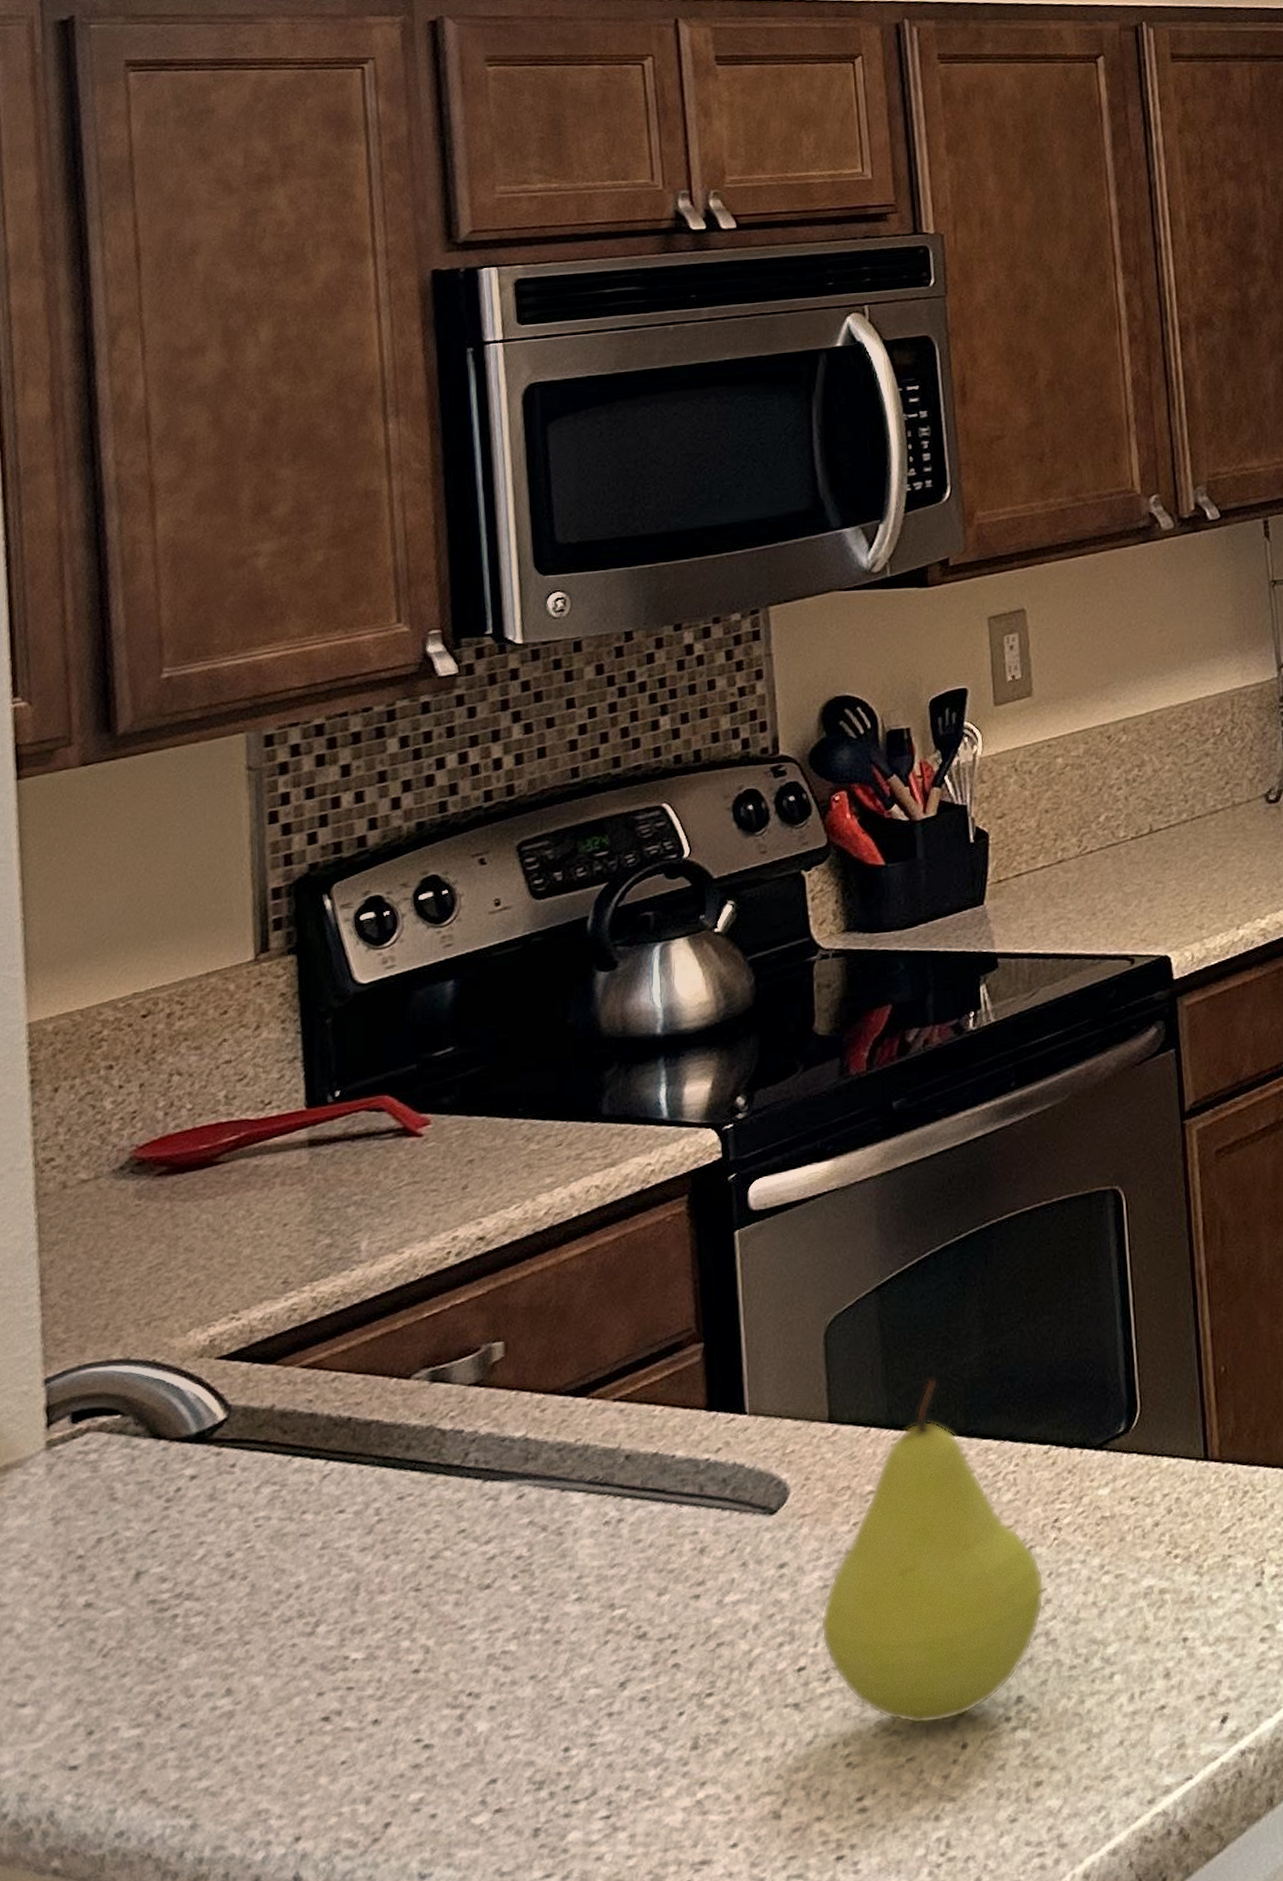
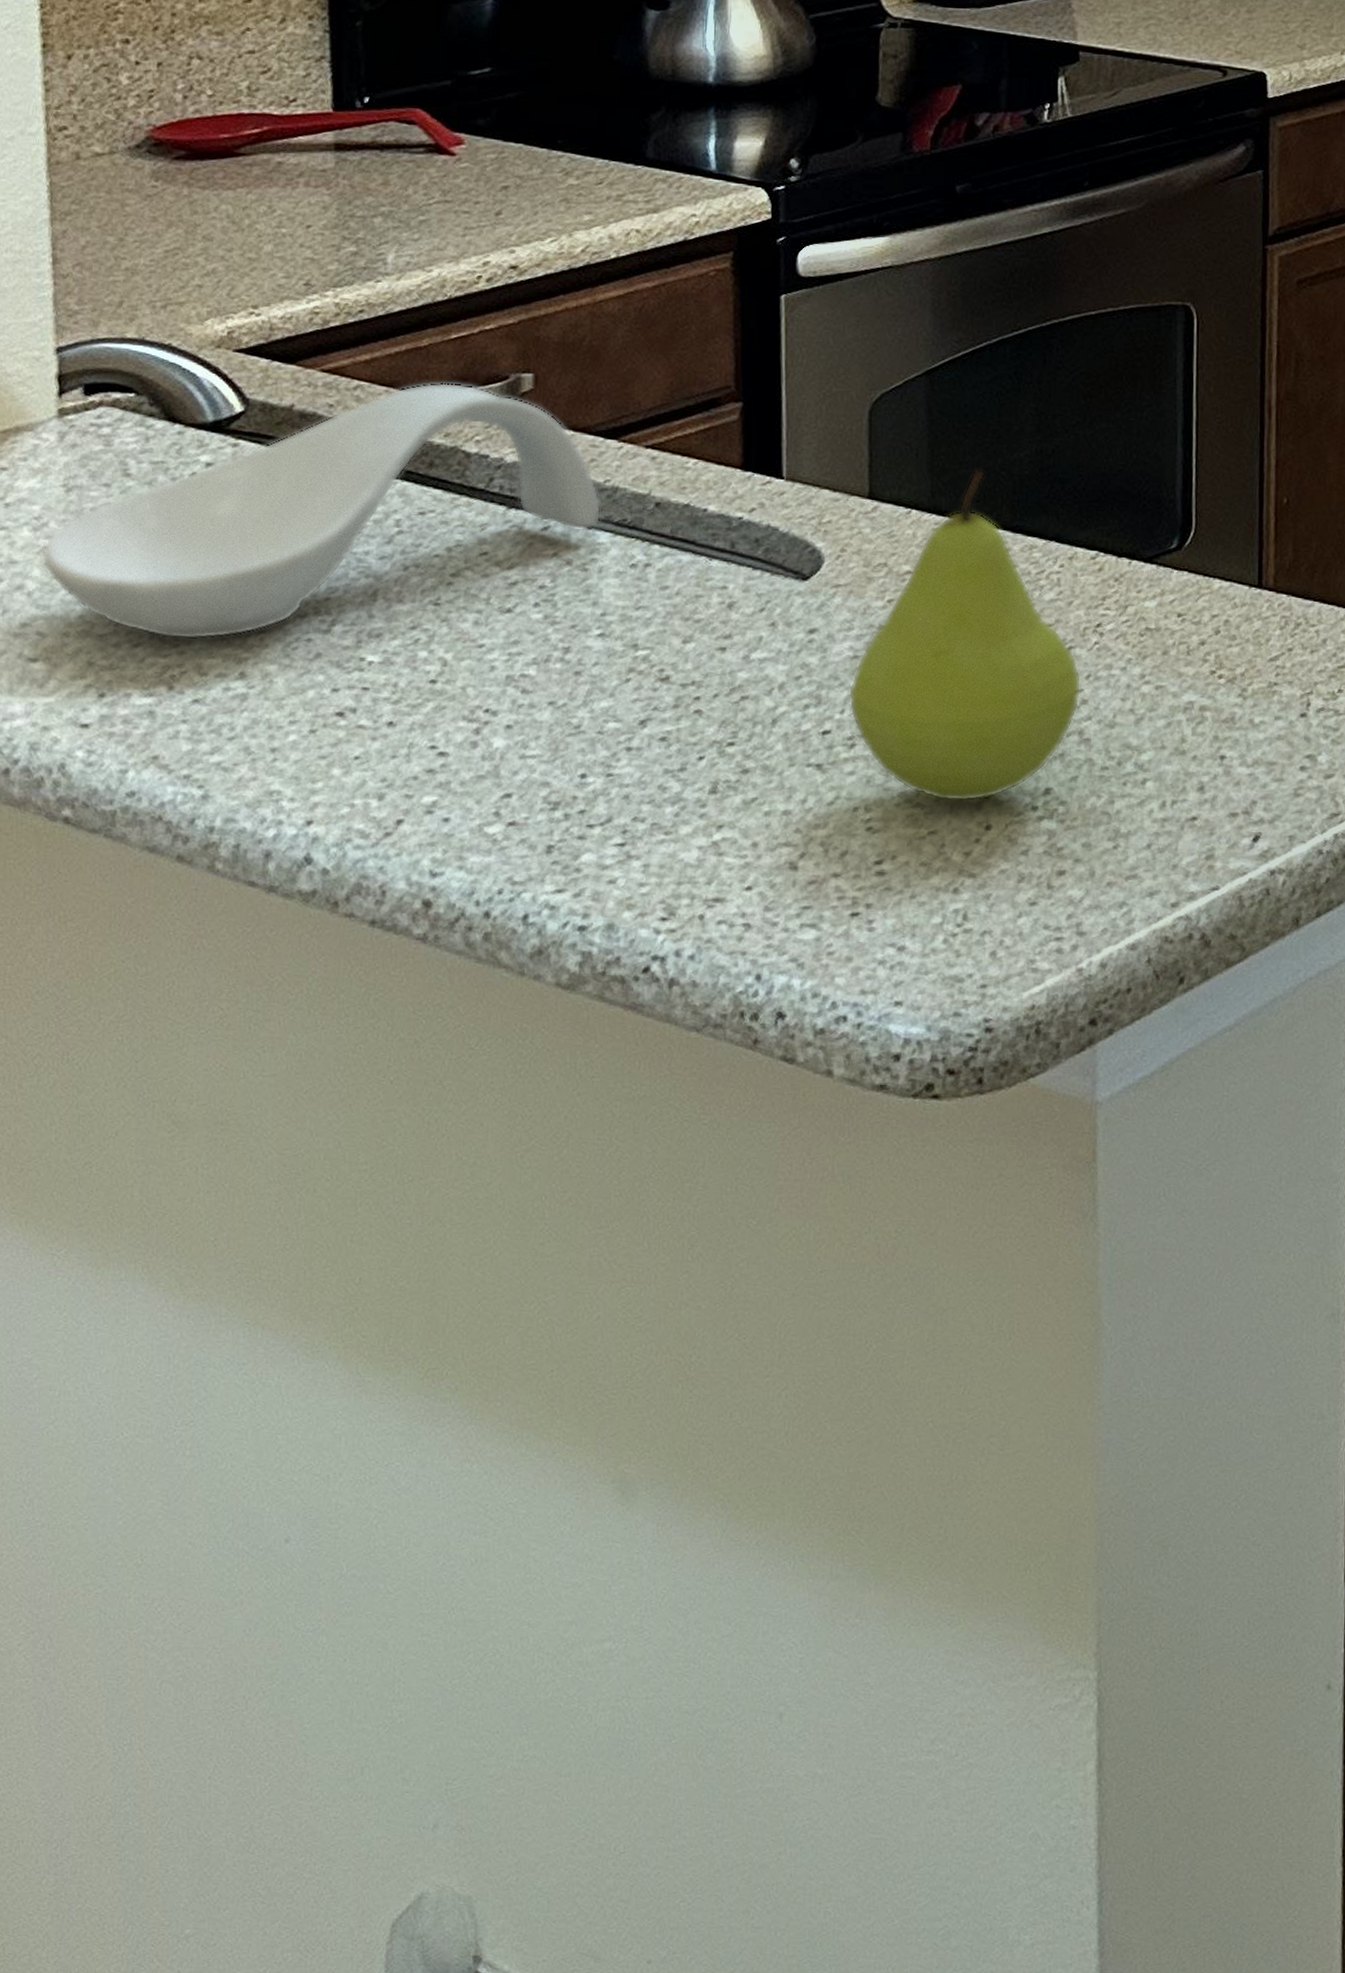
spoon rest: none [30,1361,574,1664] -> present [41,382,601,640]

